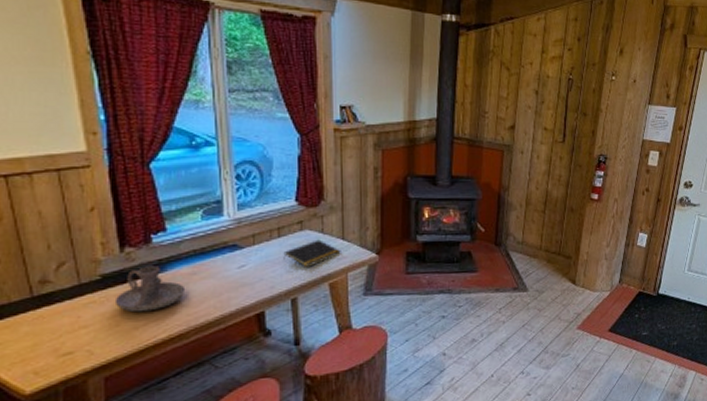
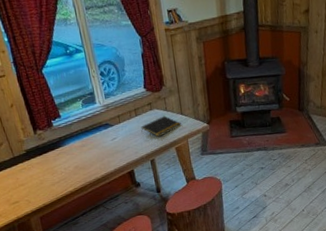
candle holder: present [114,266,186,313] -> none [36,142,80,174]

